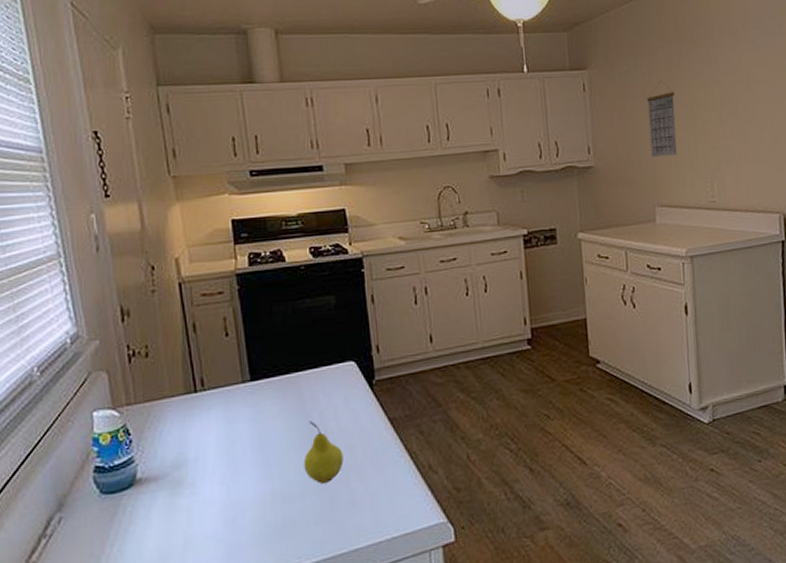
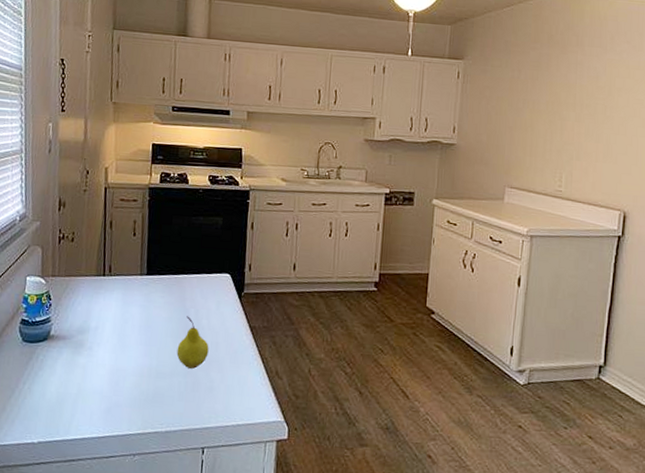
calendar: present [646,80,677,157] -> none [509,77,539,145]

